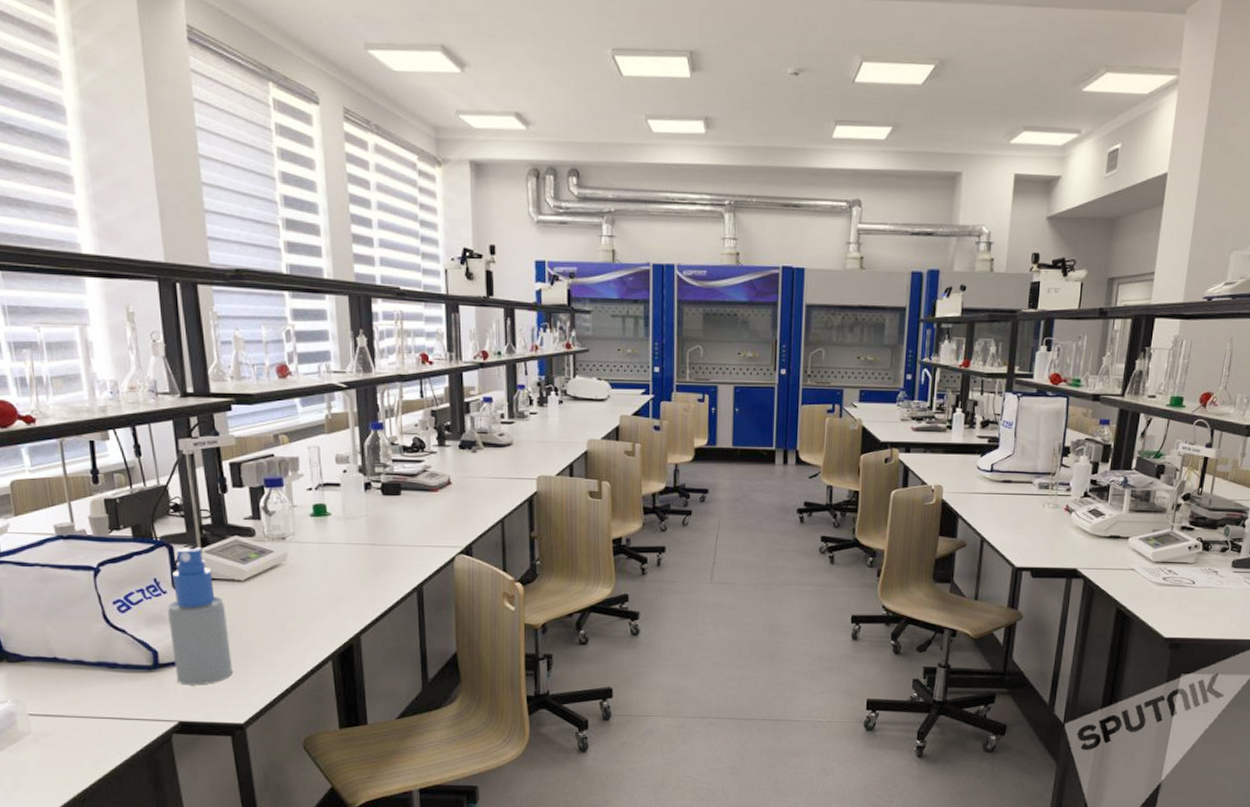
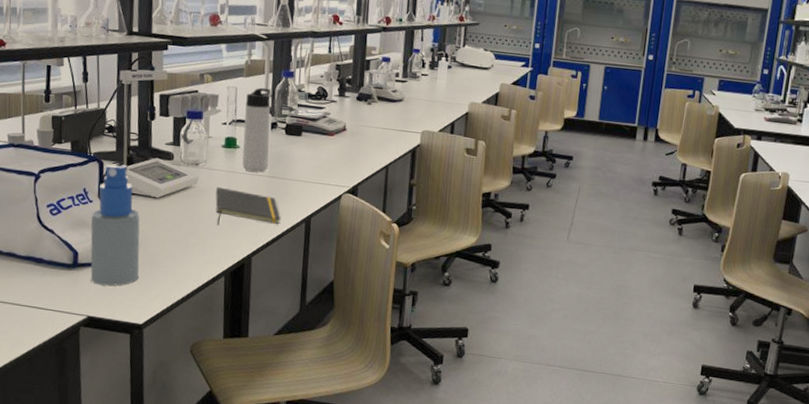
notepad: none [310,561,389,605] -> present [215,186,282,225]
thermos bottle: none [332,444,367,540] -> present [242,87,271,172]

